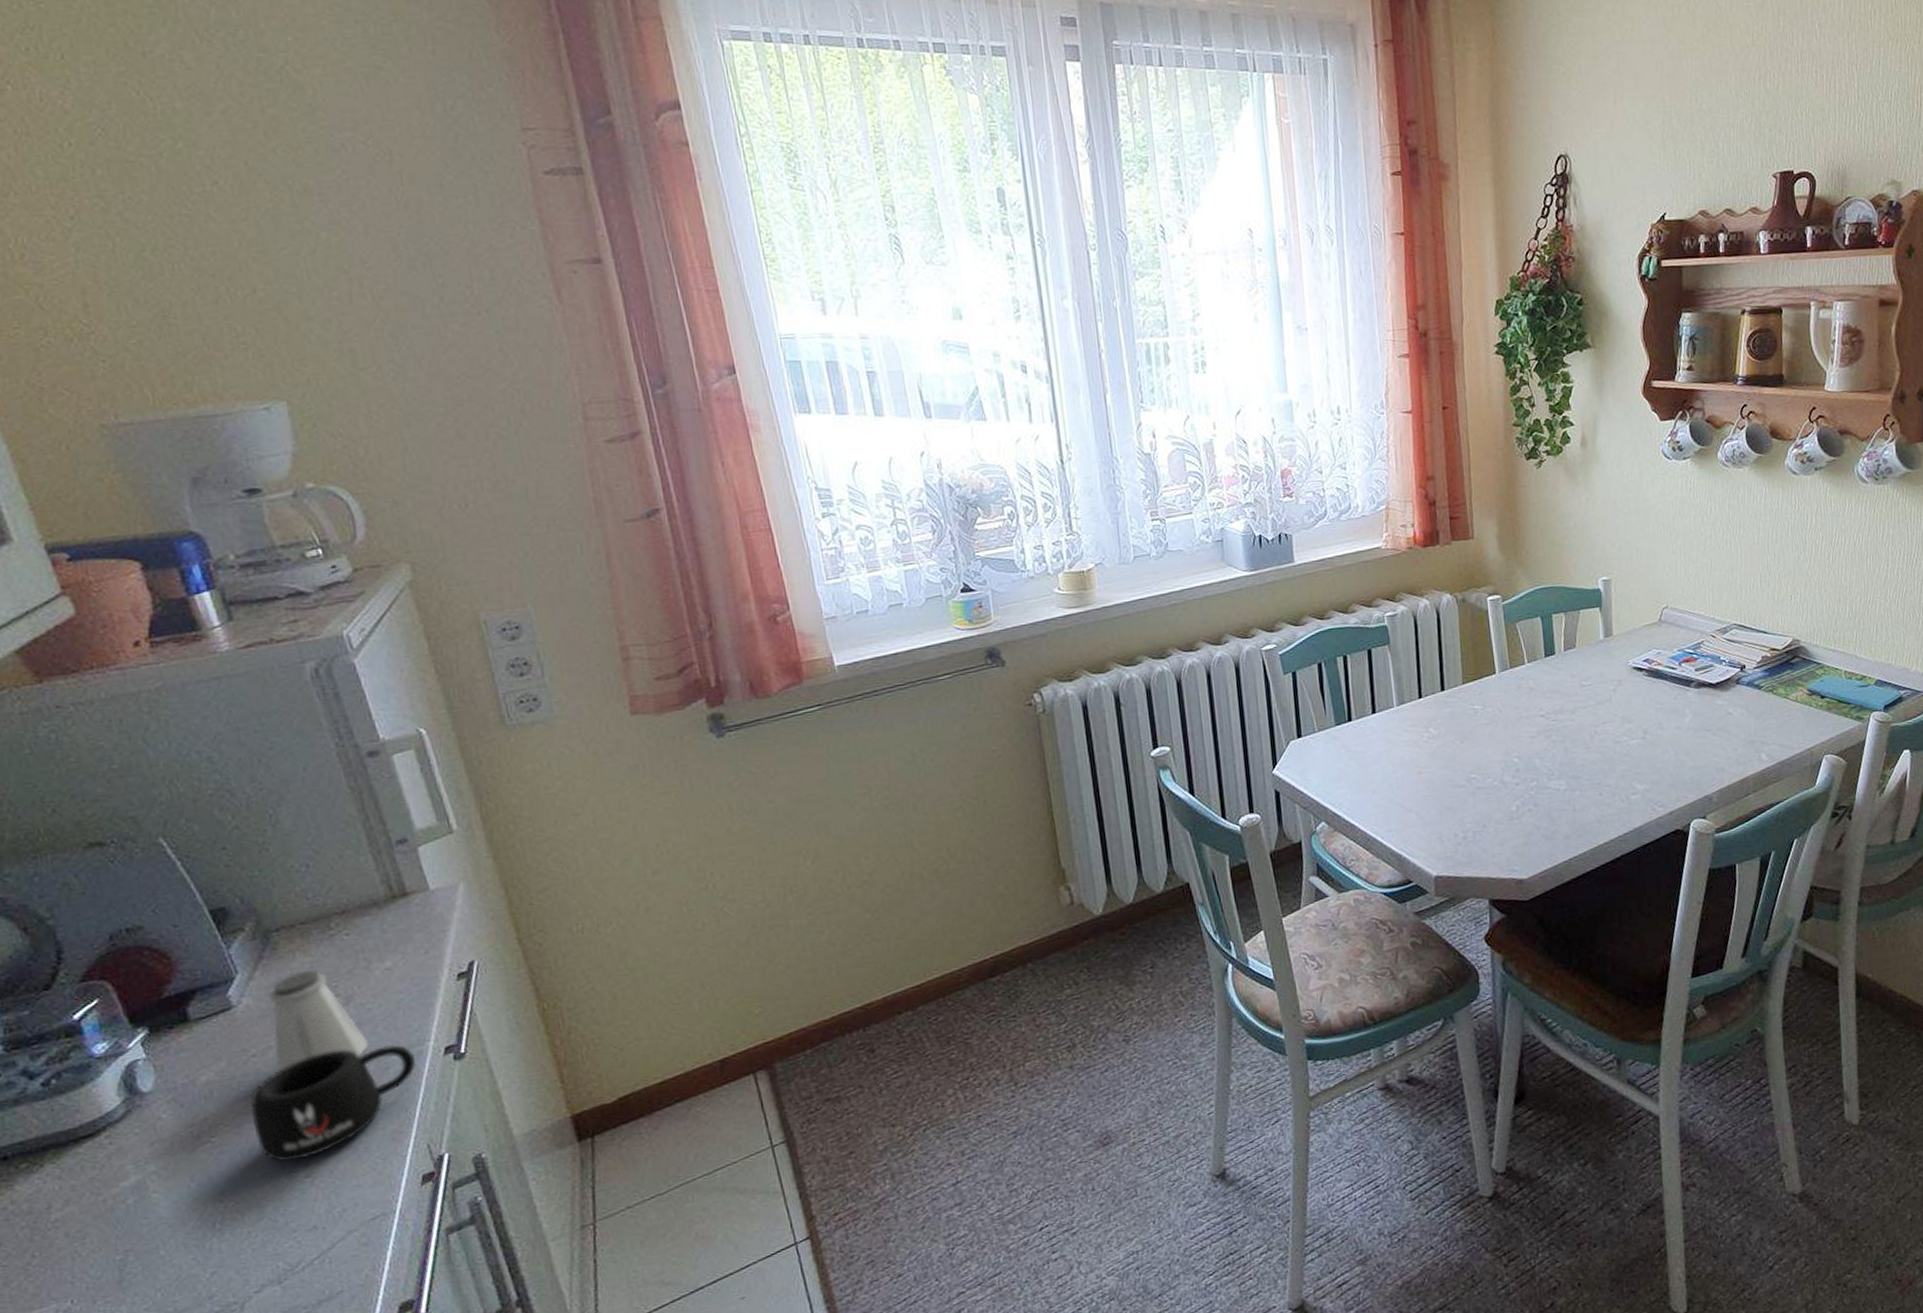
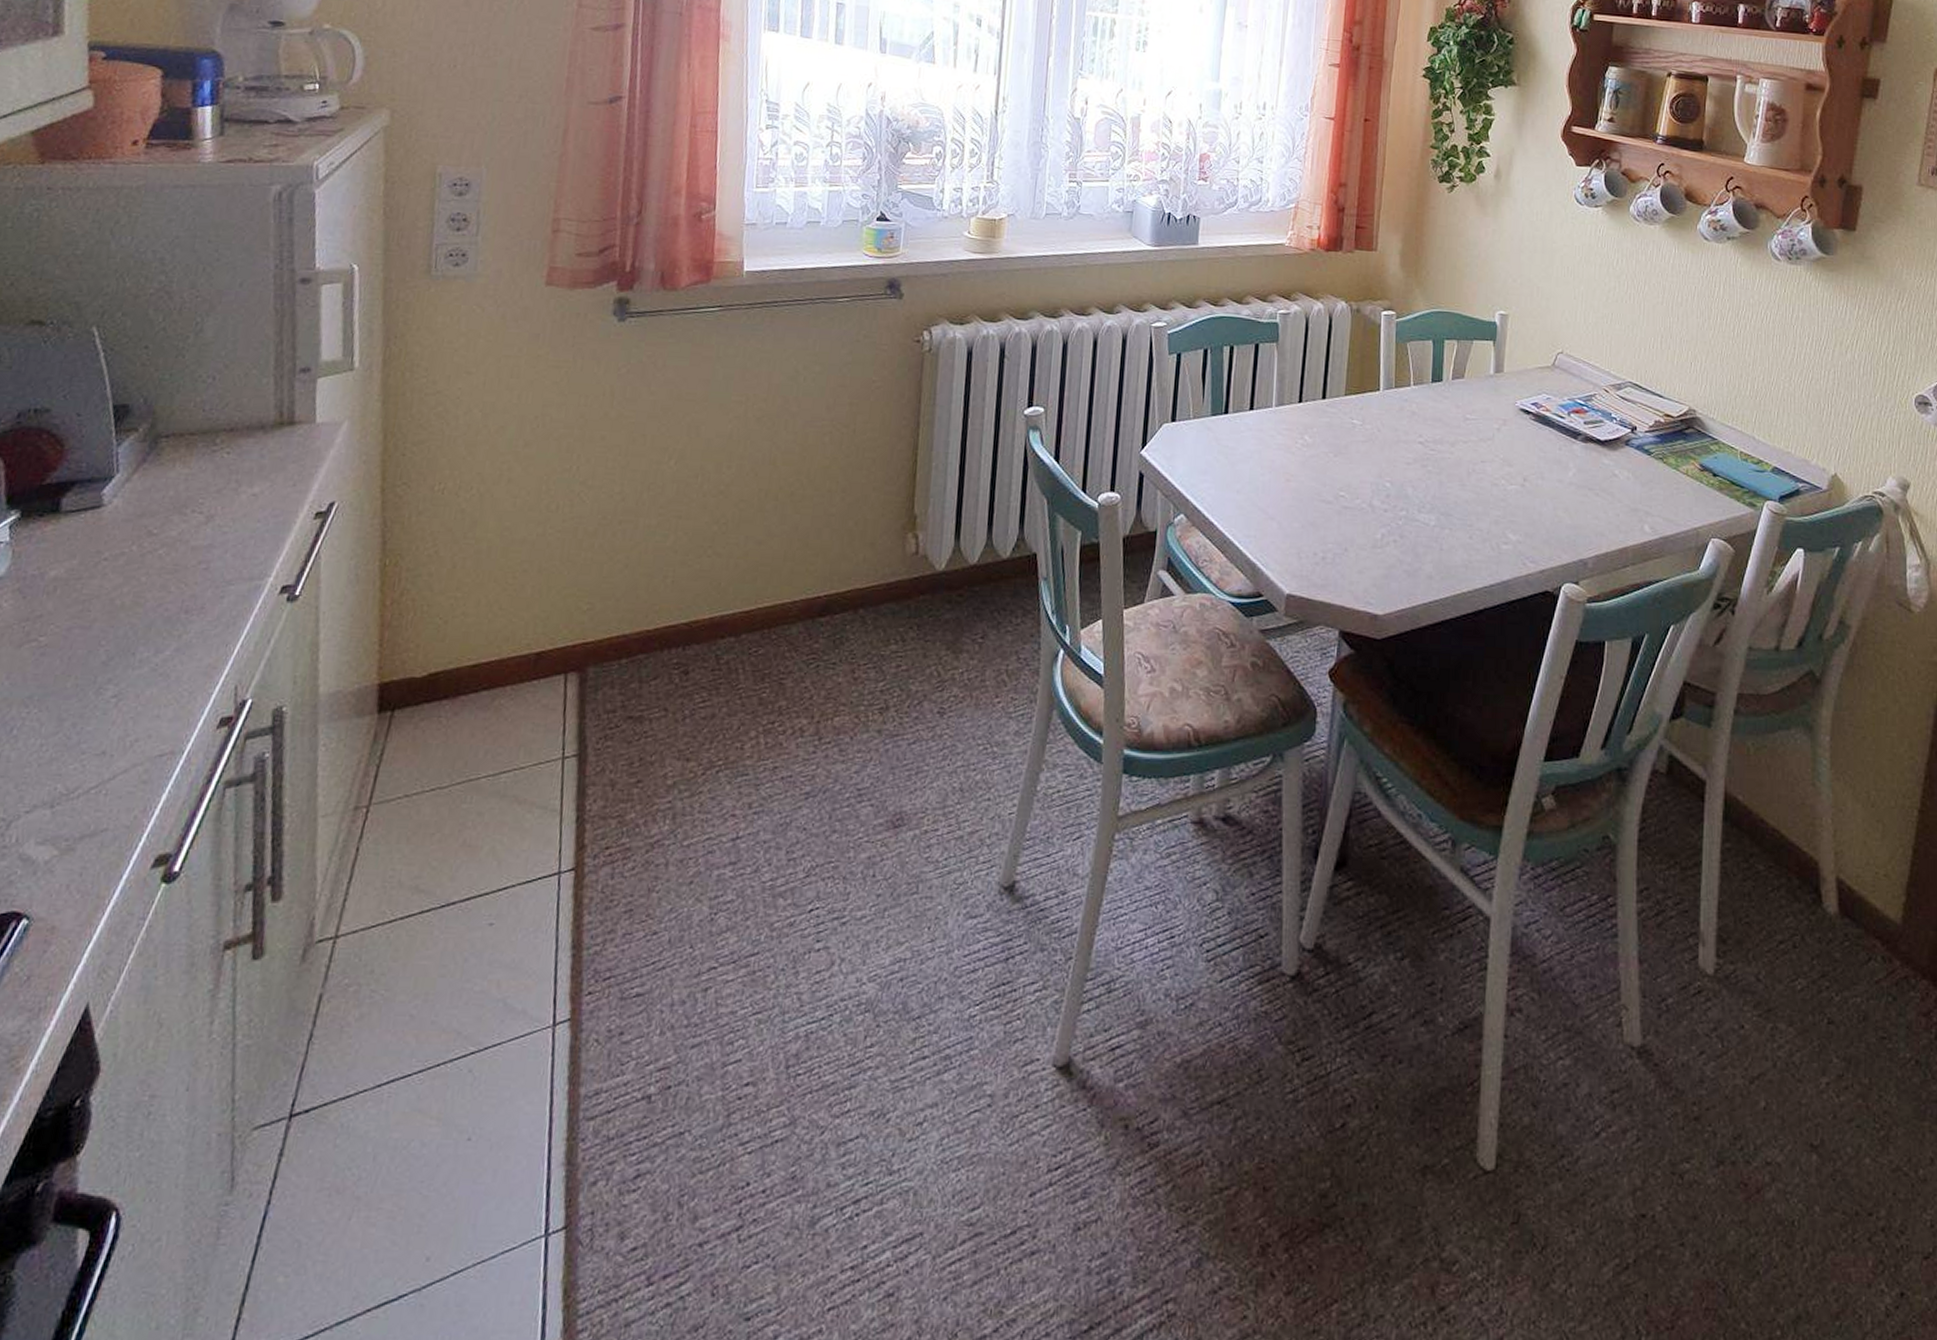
mug: present [250,1045,417,1162] -> none [79,568,253,677]
saltshaker: present [268,969,370,1072] -> none [121,481,214,581]

